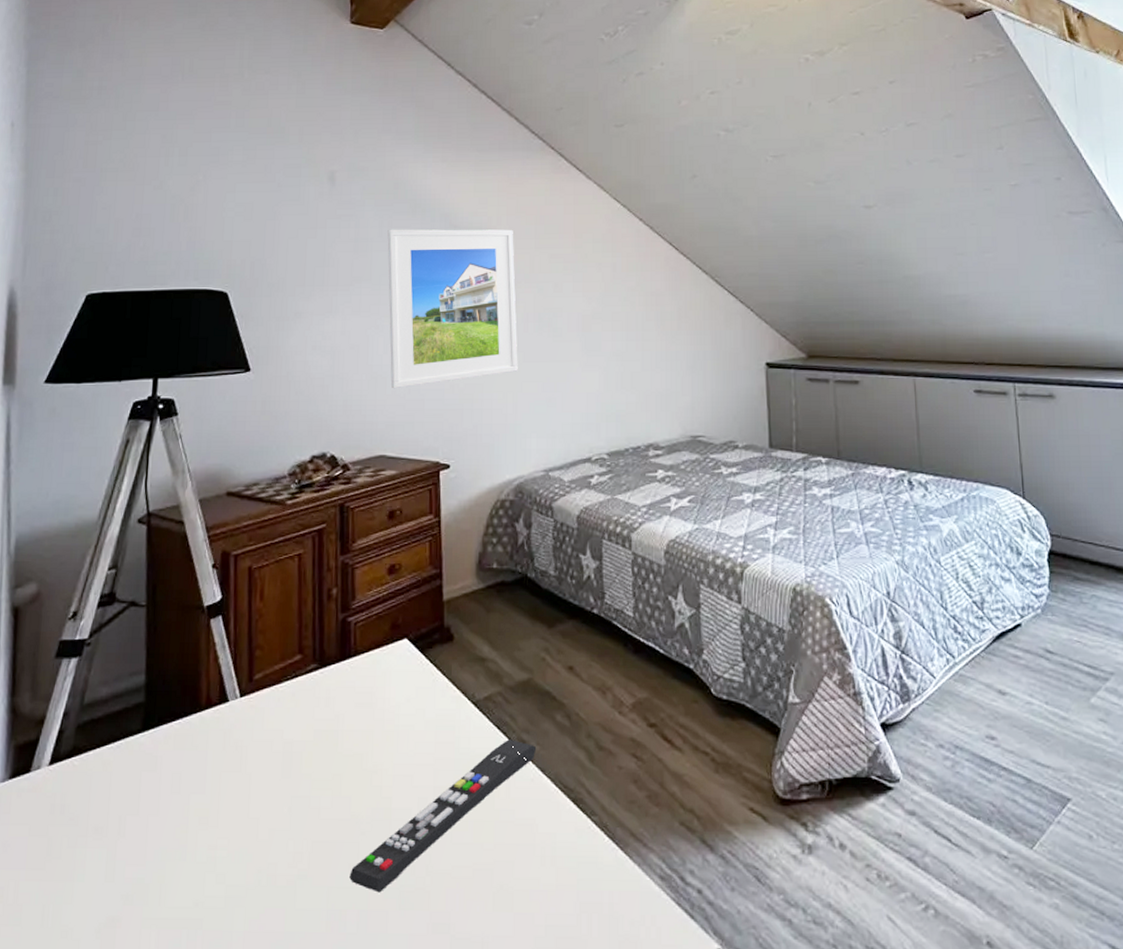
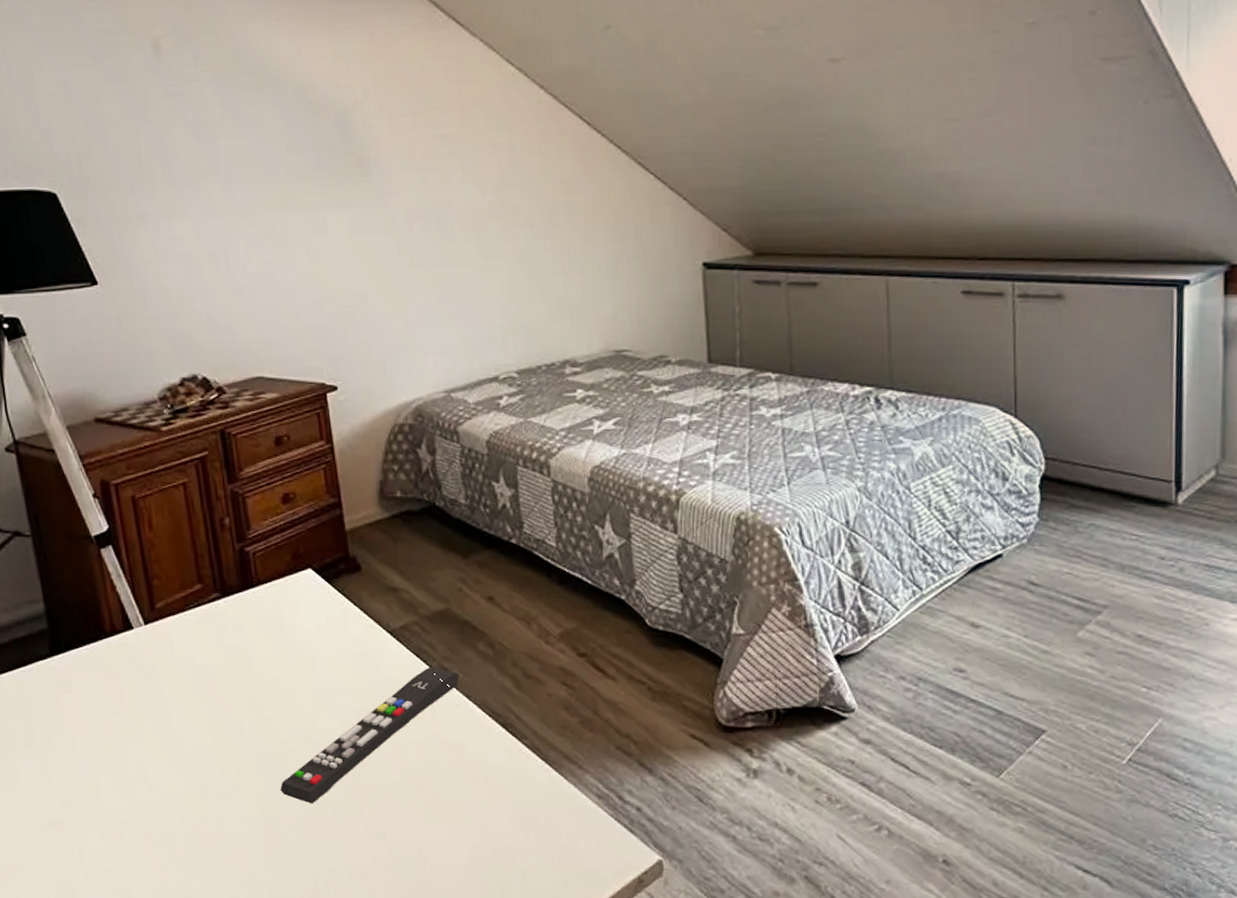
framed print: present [387,229,518,389] -> none [232,105,405,302]

